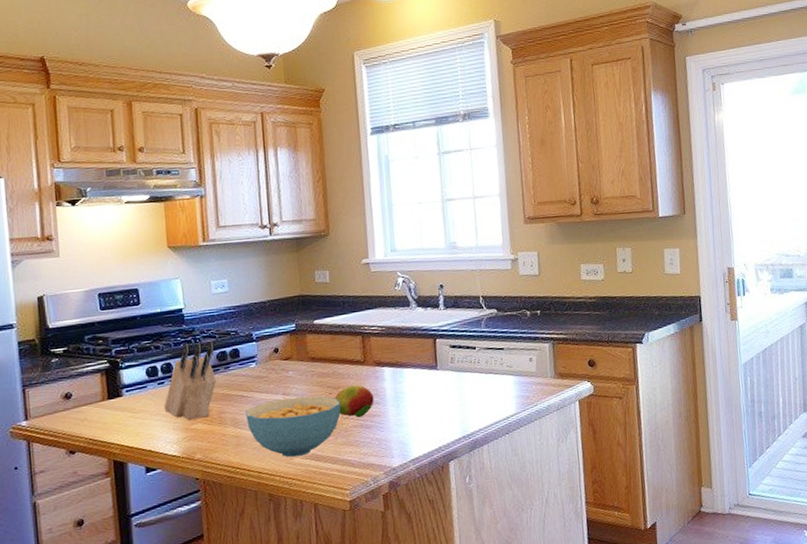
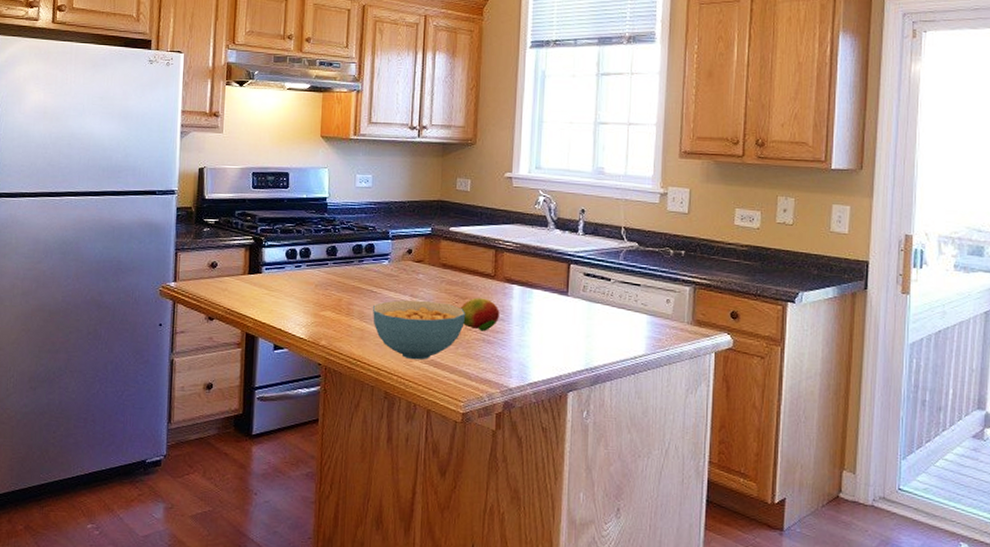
knife block: present [164,341,217,420] -> none [298,231,352,306]

